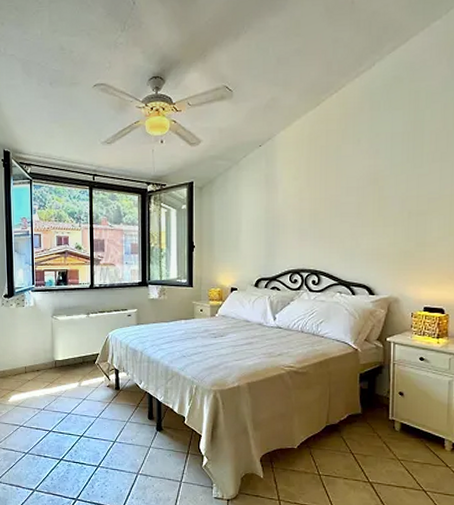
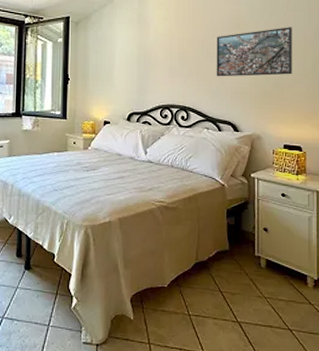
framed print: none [350,180,438,238] -> present [216,27,292,77]

